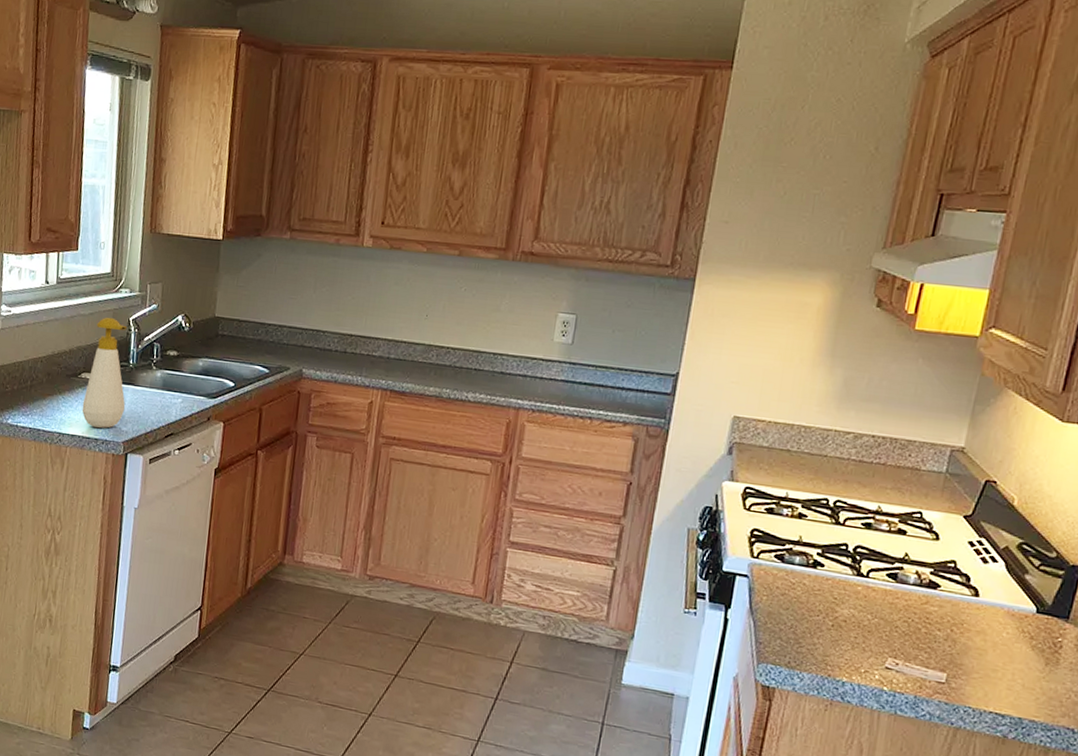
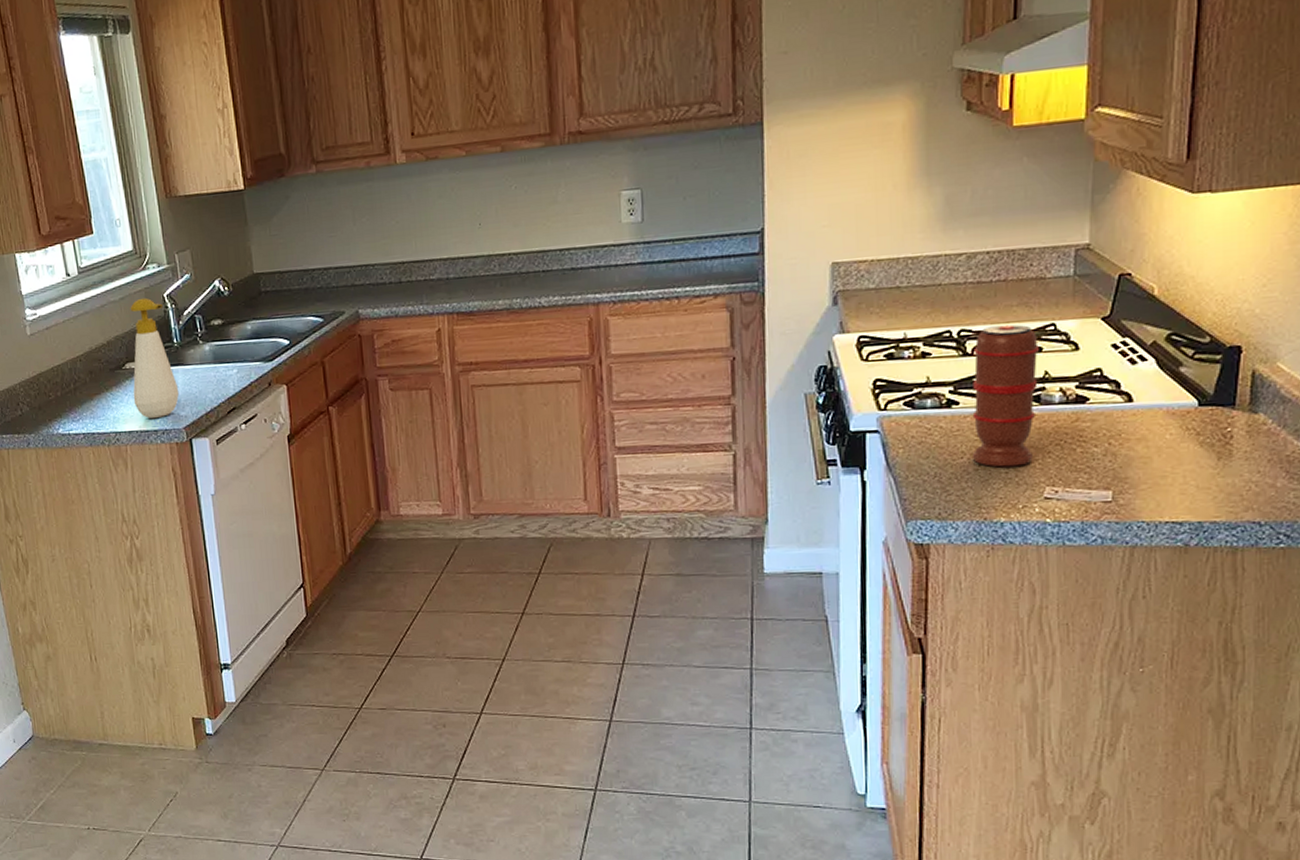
spice grinder: none [827,502,904,634] -> present [971,324,1039,468]

